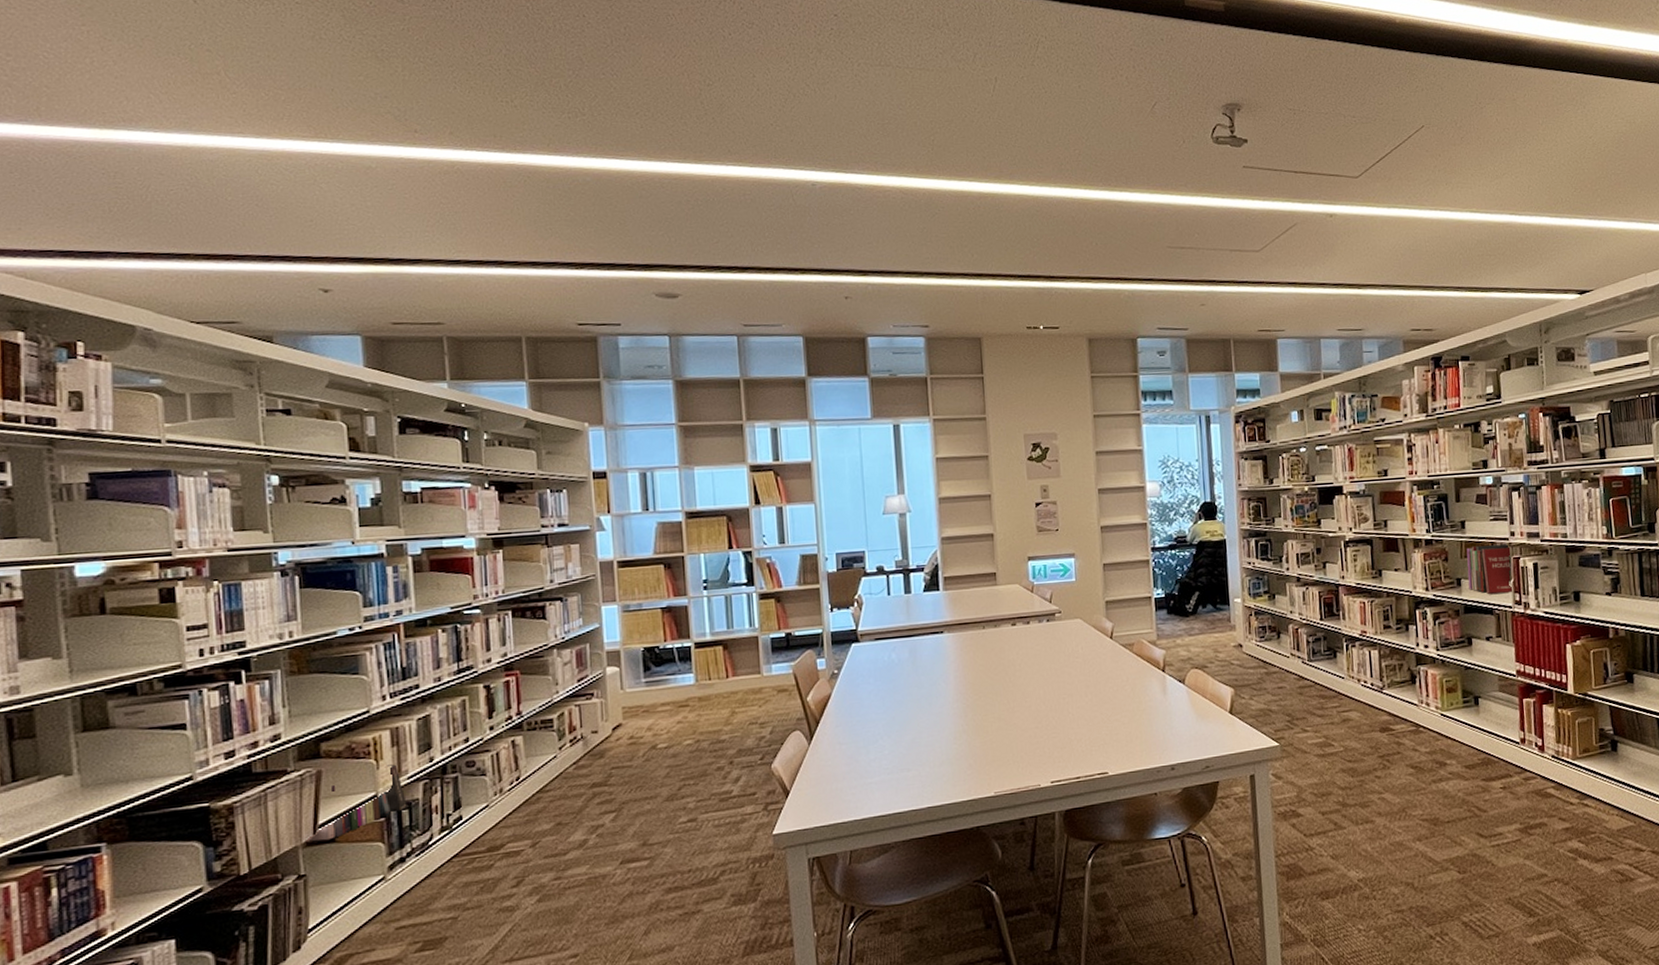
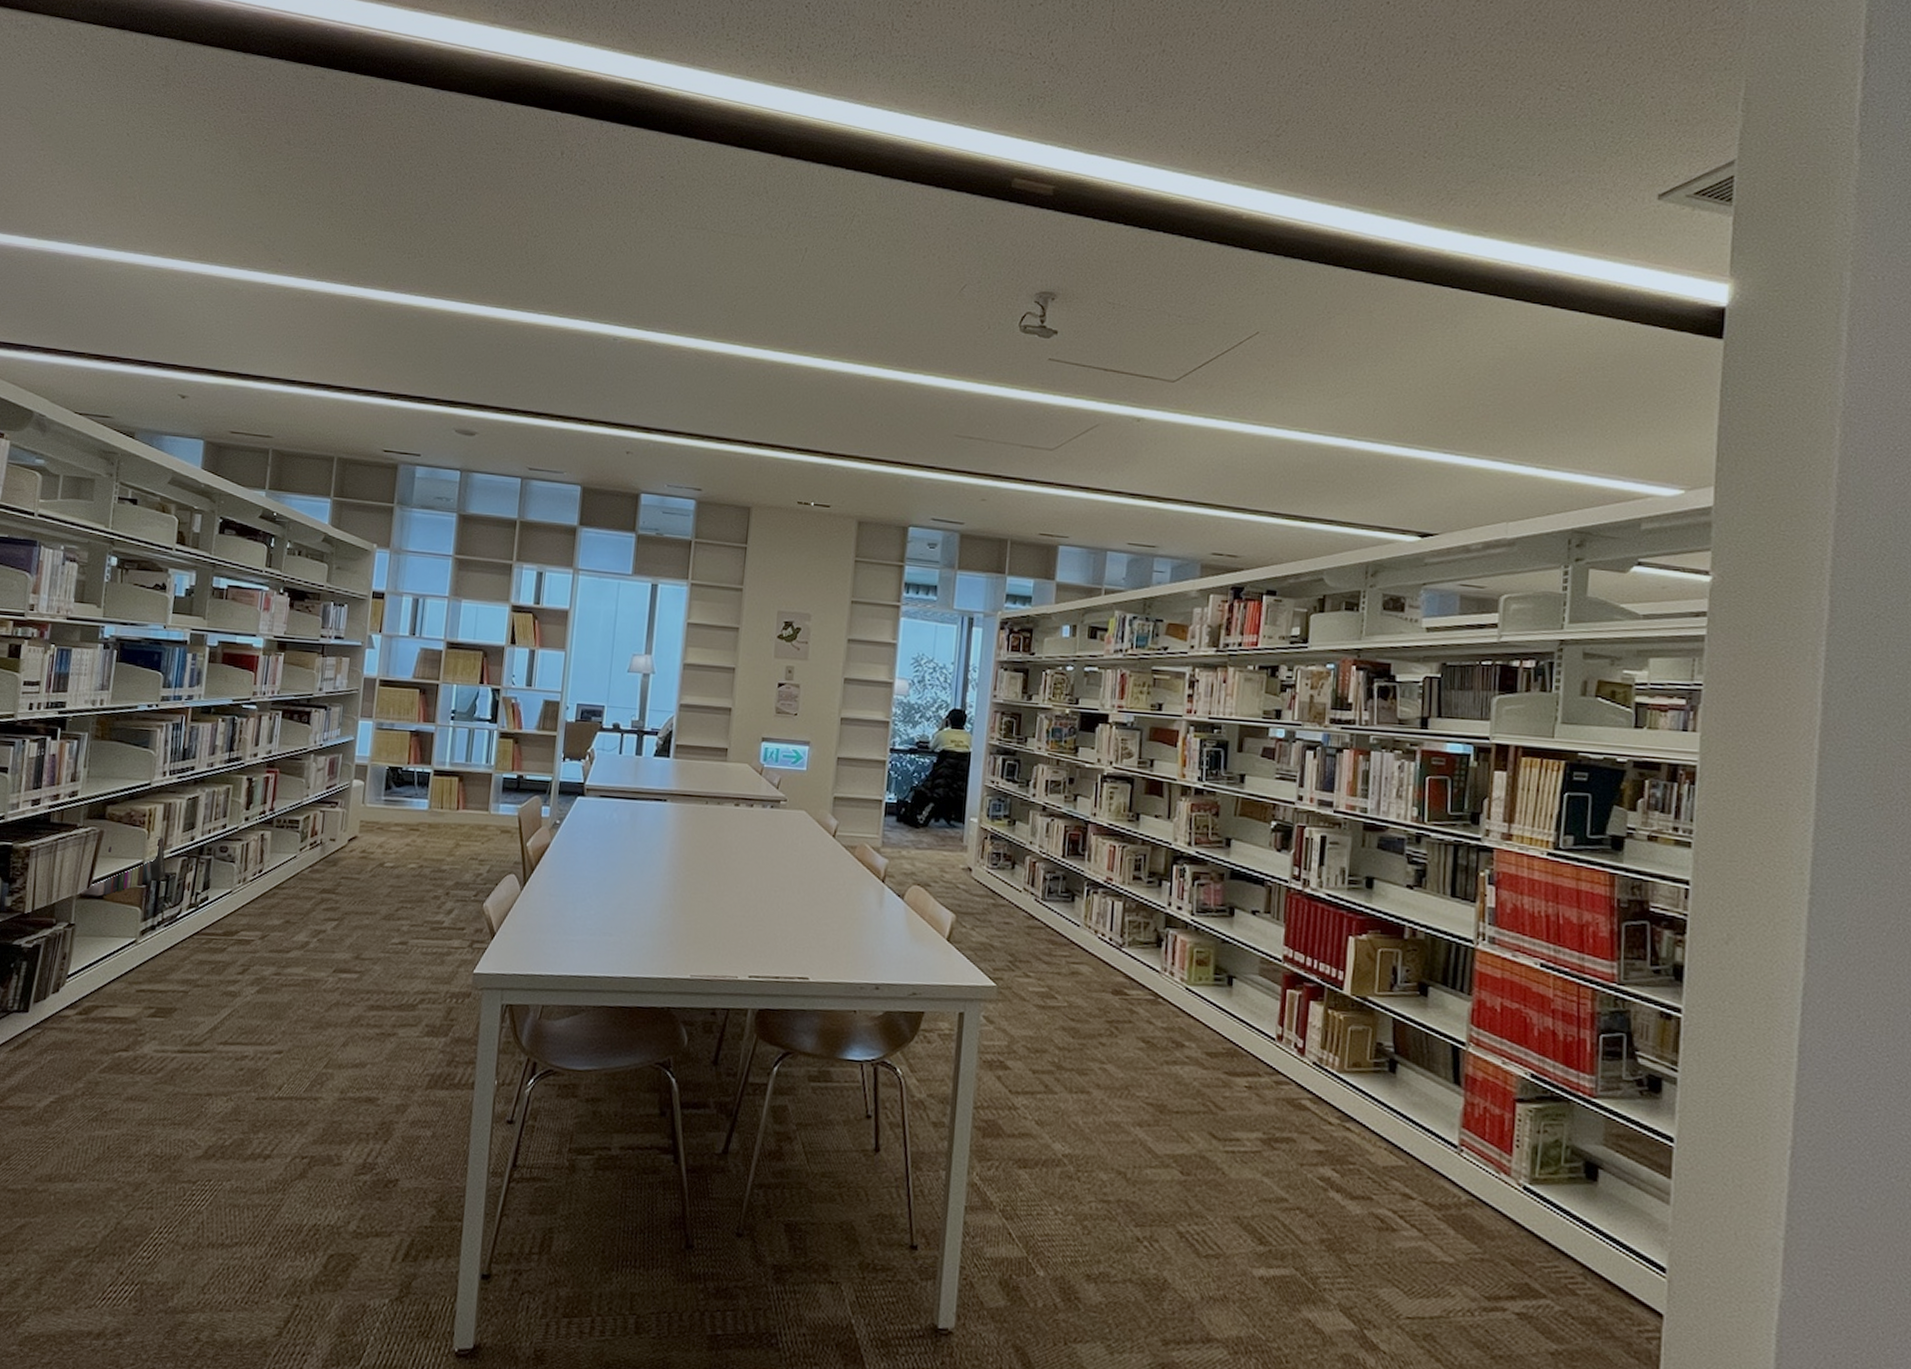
books: present [1466,544,1515,594] -> none [1239,804,1295,866]

